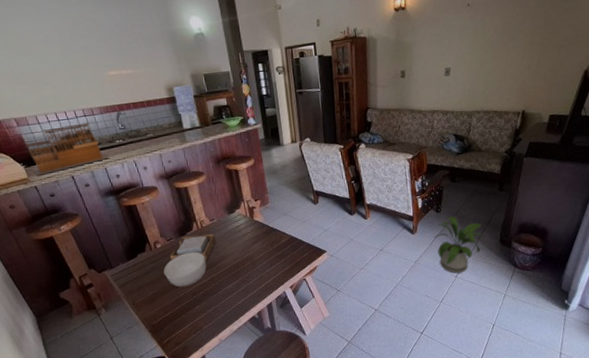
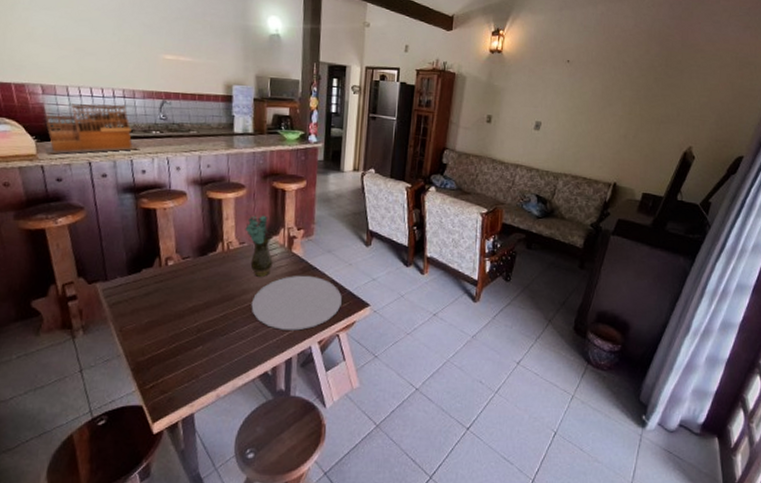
bowl: present [163,251,207,287] -> none [168,276,225,320]
napkin holder: present [170,233,217,262] -> none [181,257,242,293]
vase: none [211,193,241,245] -> present [245,213,273,277]
placemat: none [230,236,303,283] -> present [251,275,342,331]
house plant: present [434,216,483,274] -> none [499,288,555,360]

